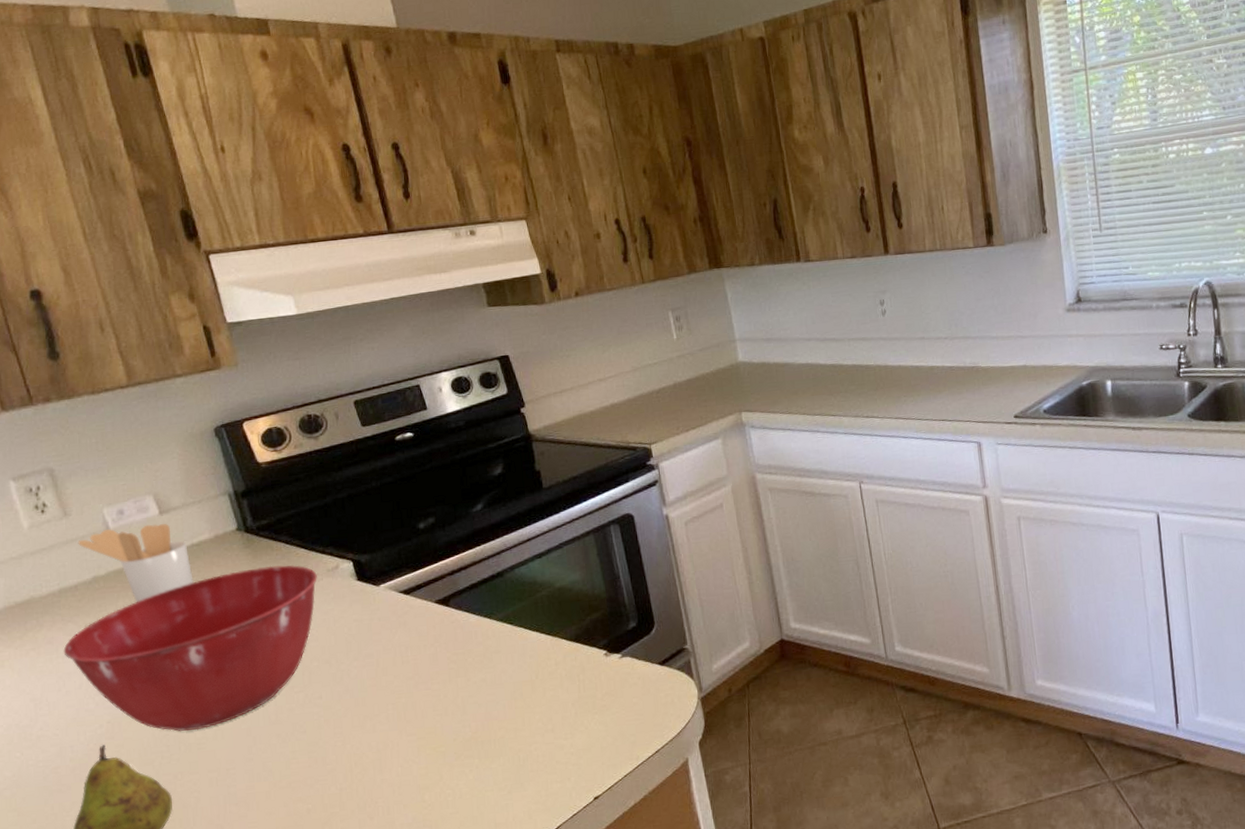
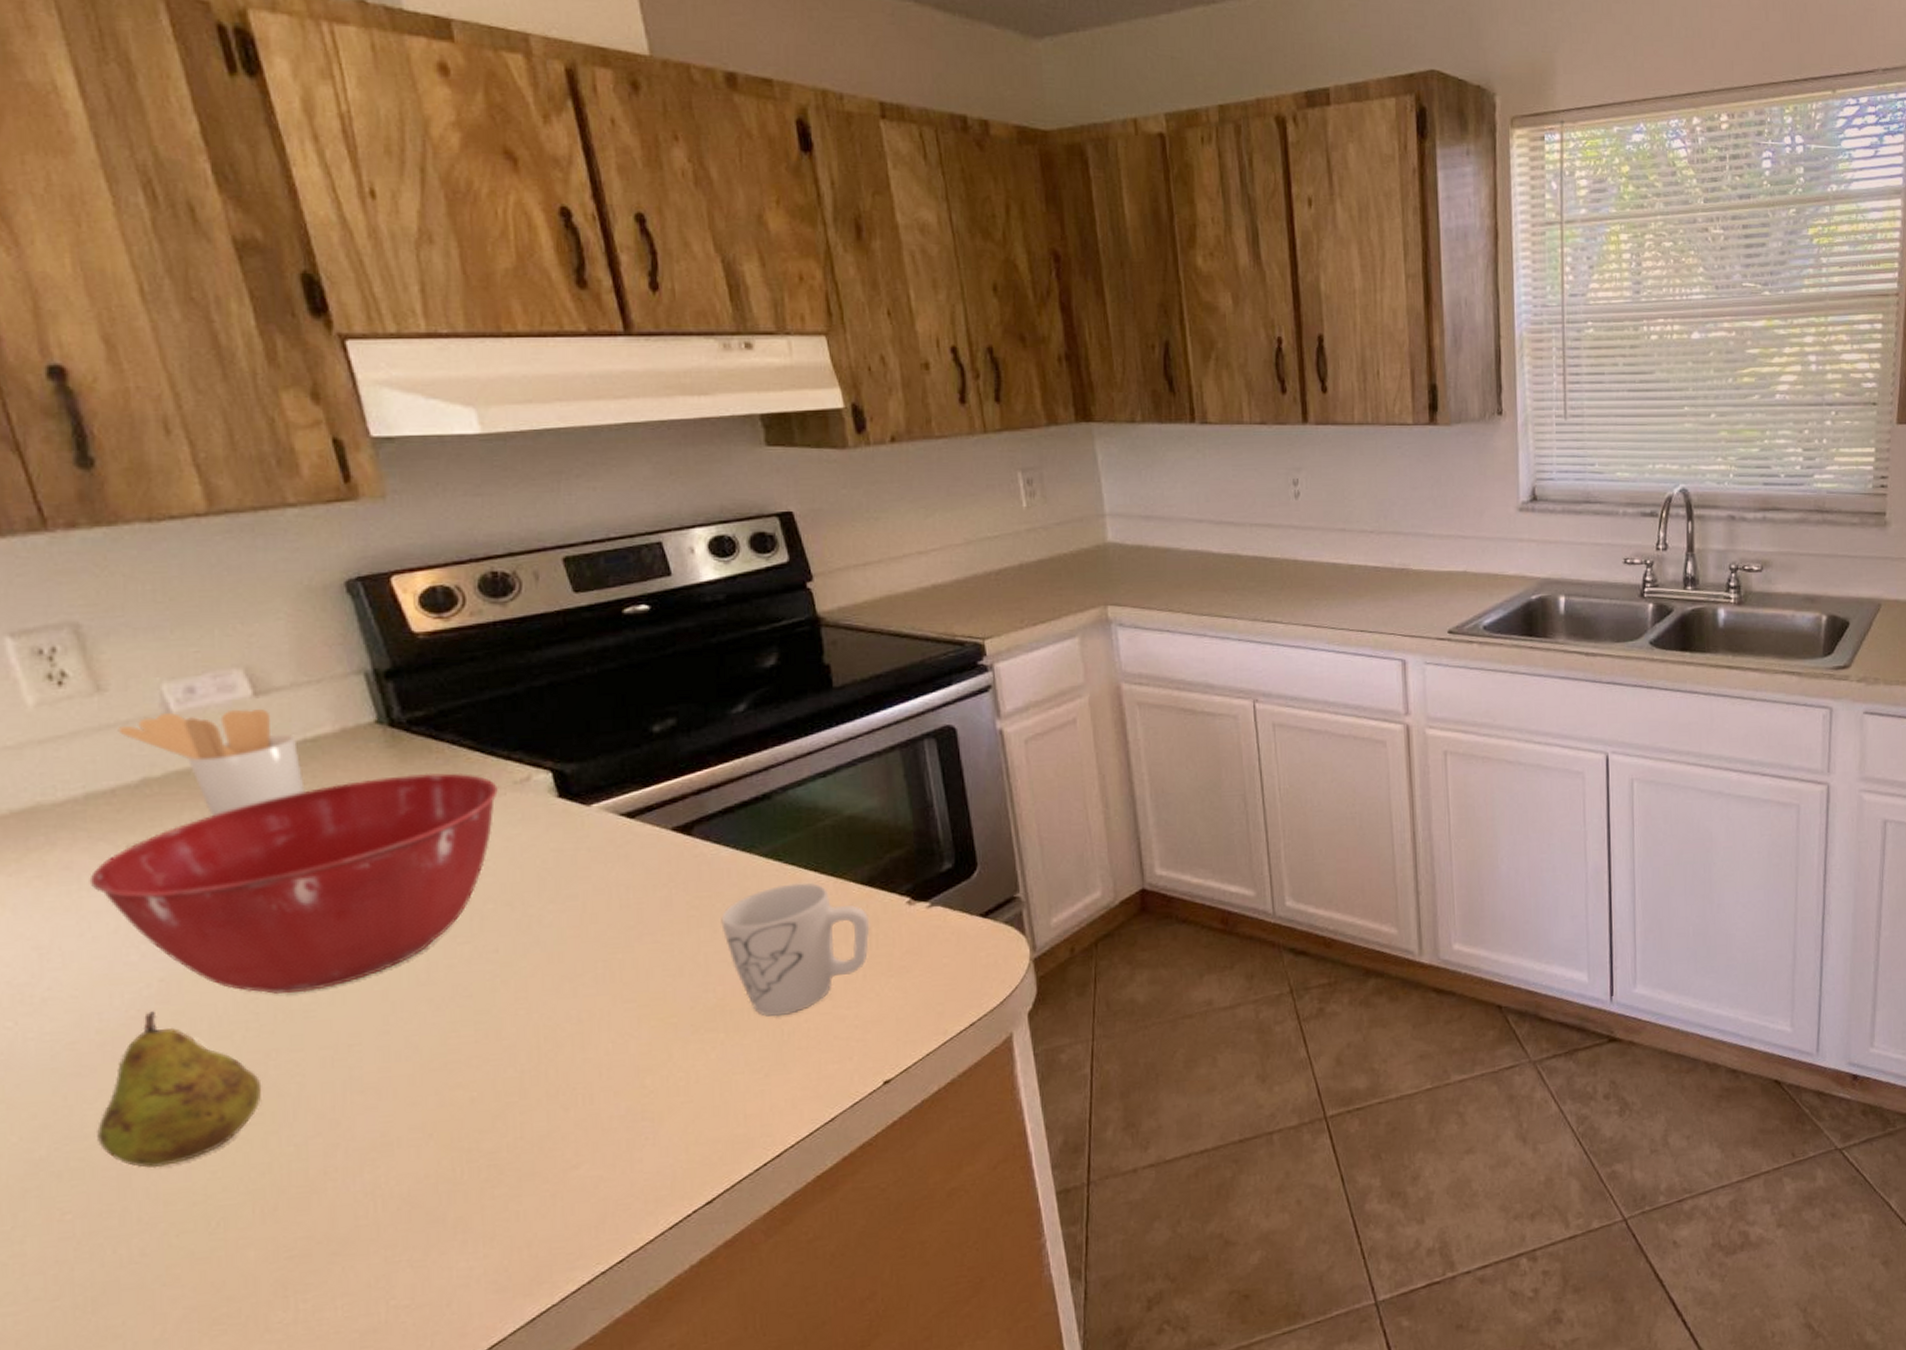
mug: none [472,640,579,746] -> present [721,882,870,1017]

